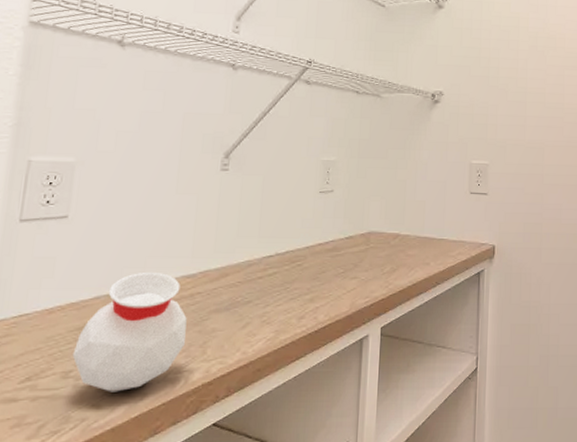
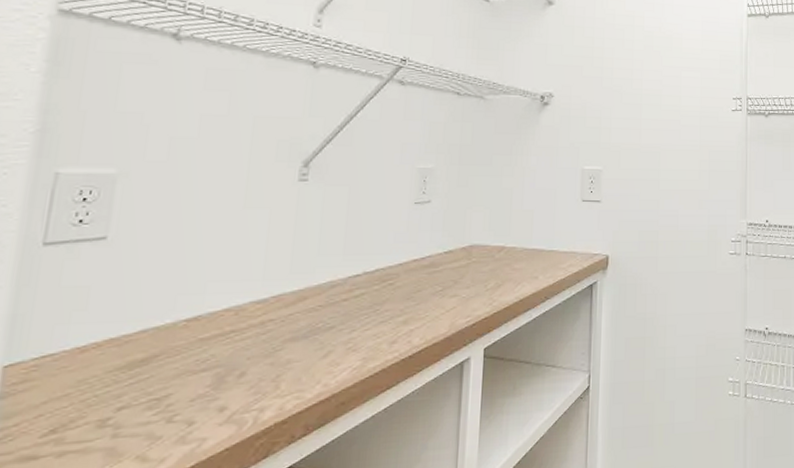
jar: present [72,271,187,392] -> none [111,298,257,440]

